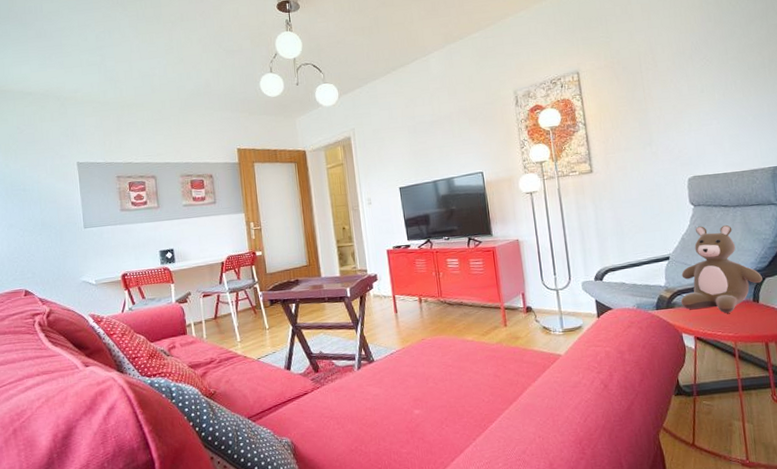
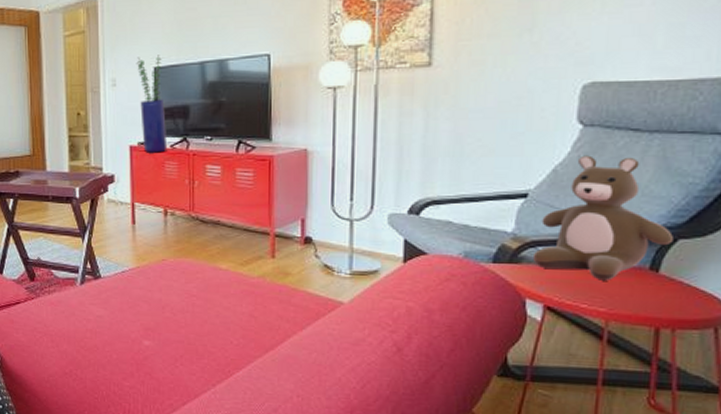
vase: none [385,177,416,254] -> present [136,55,168,153]

